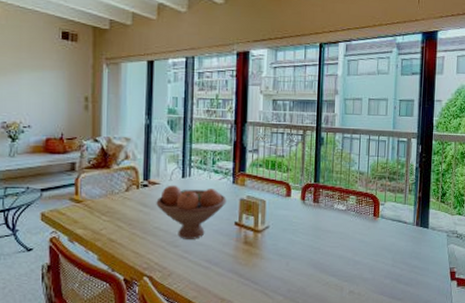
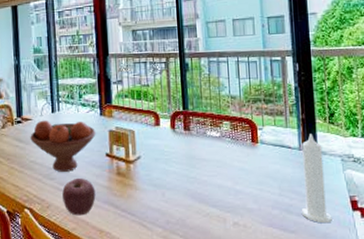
apple: none [186,245,221,284] -> present [62,177,96,216]
candle: none [409,211,434,292] -> present [301,134,332,224]

